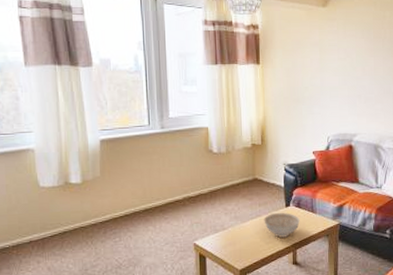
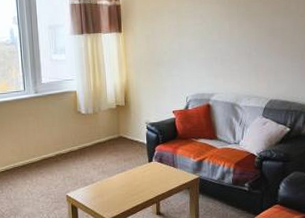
decorative bowl: present [264,212,300,238] -> none [129,167,162,190]

